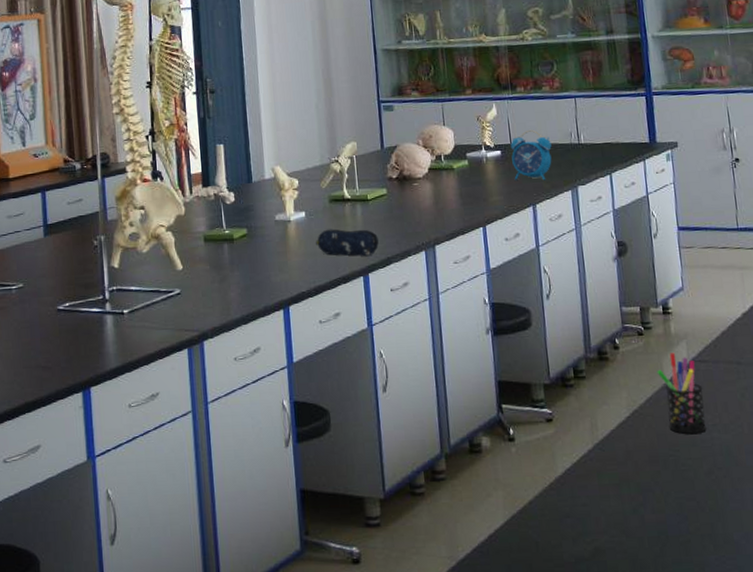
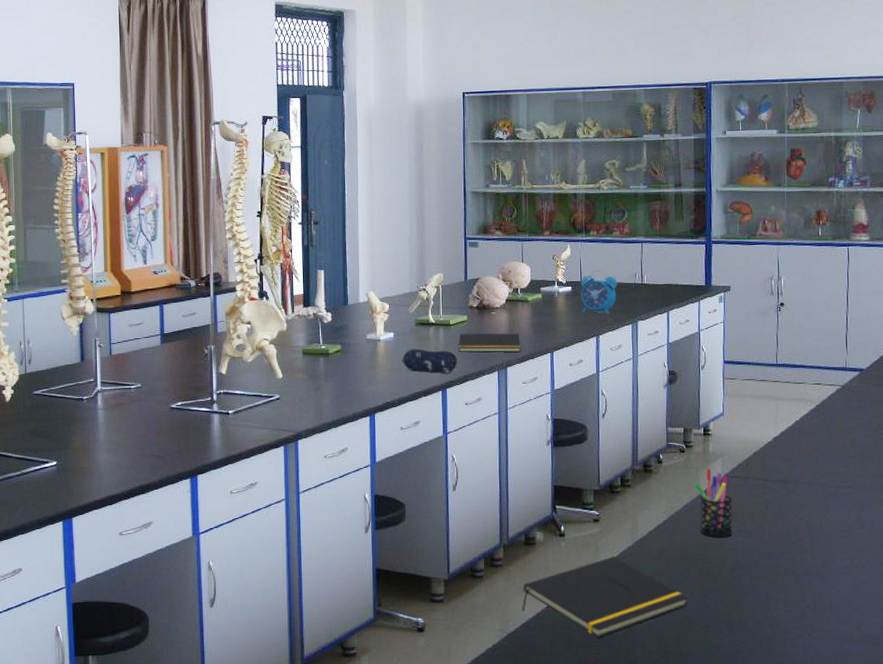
notepad: none [378,206,449,230] -> present [458,333,521,353]
notepad: none [471,462,663,561] -> present [521,557,688,637]

